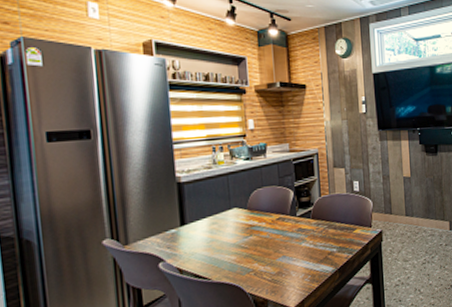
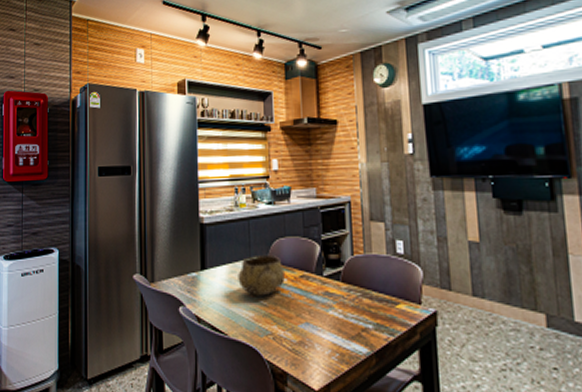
decorative bowl: none [219,204,264,241] -> present [238,254,286,296]

